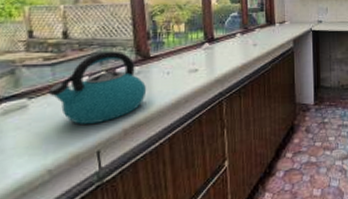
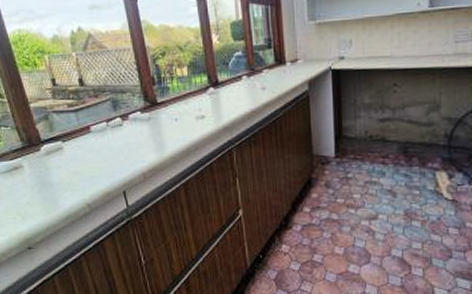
kettle: present [48,51,147,124] -> none [76,97,159,166]

